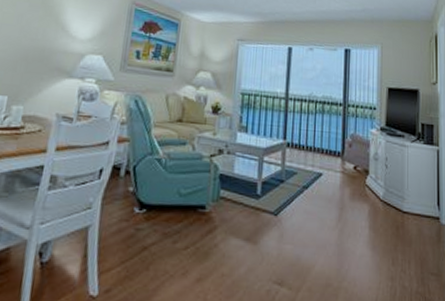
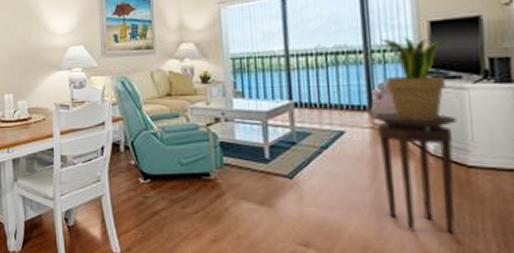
stool: none [343,160,400,272] -> present [371,113,458,234]
potted plant: none [352,96,398,170] -> present [377,37,448,121]

